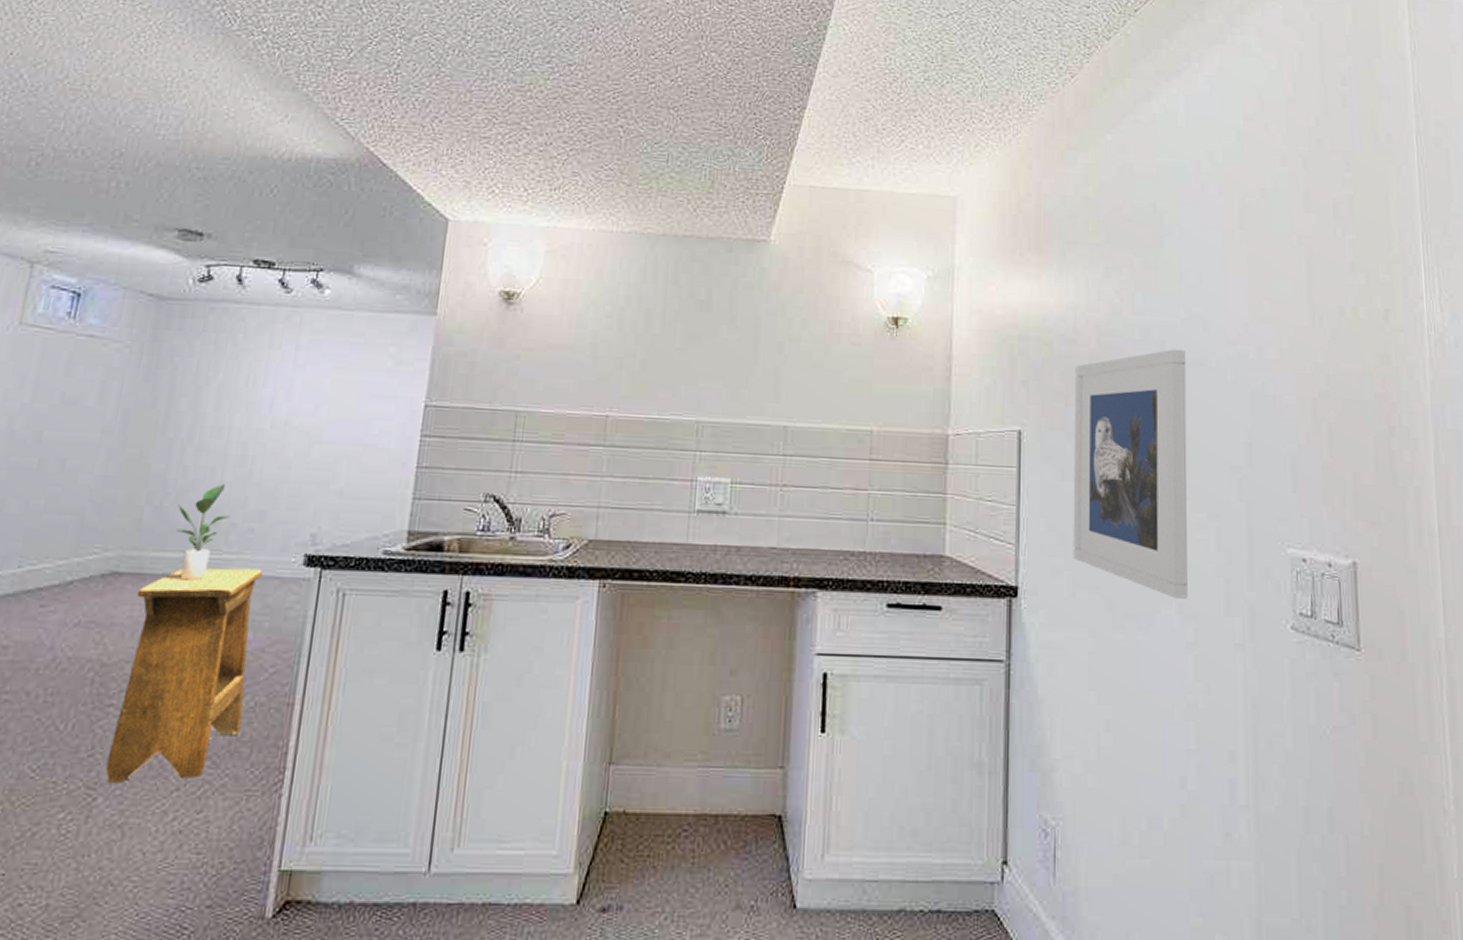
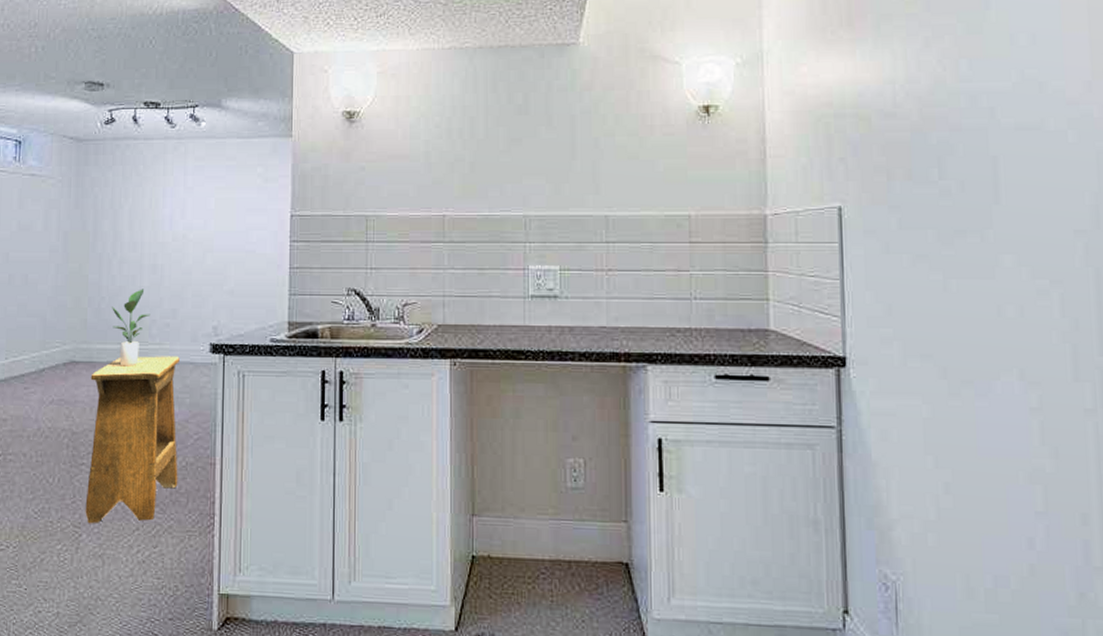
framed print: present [1073,349,1188,599] -> none [896,114,1030,365]

